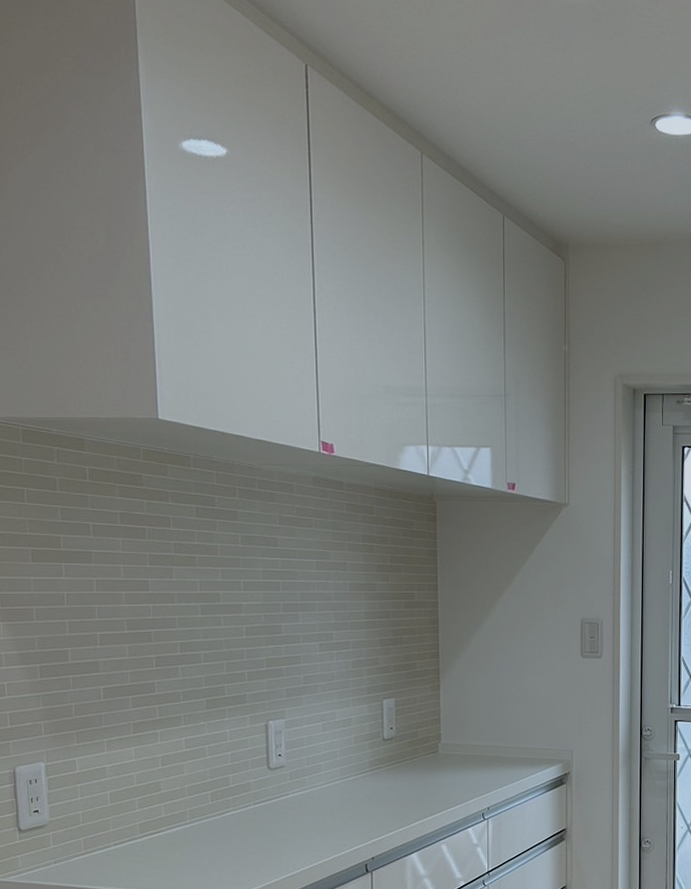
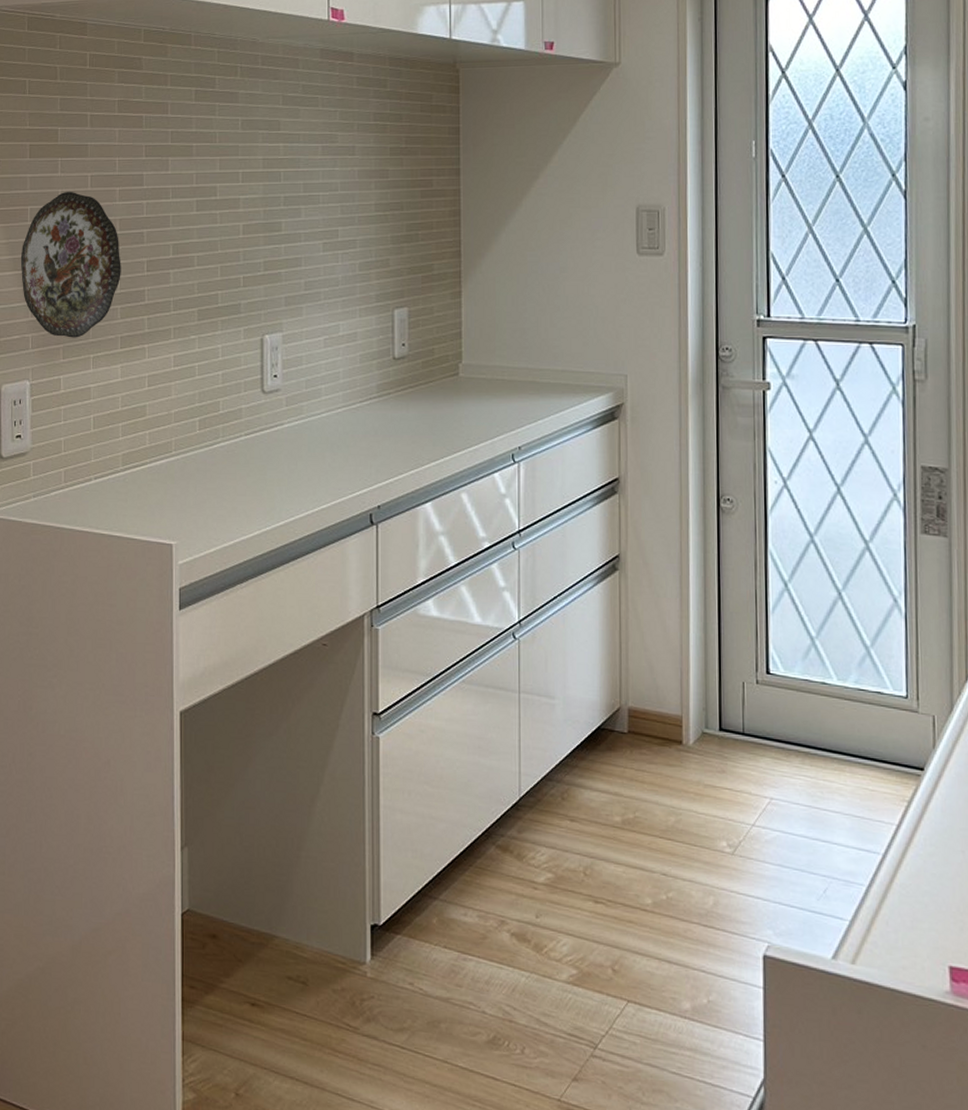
decorative plate: none [28,593,131,725] -> present [20,191,121,338]

